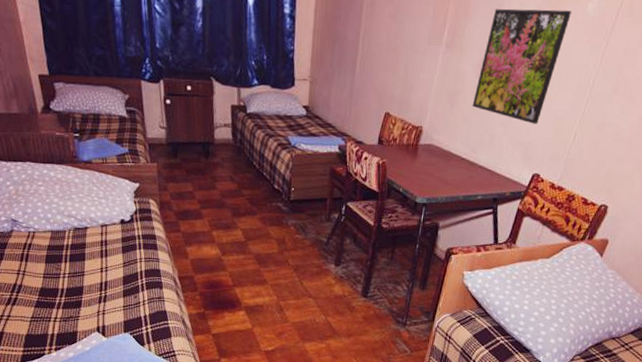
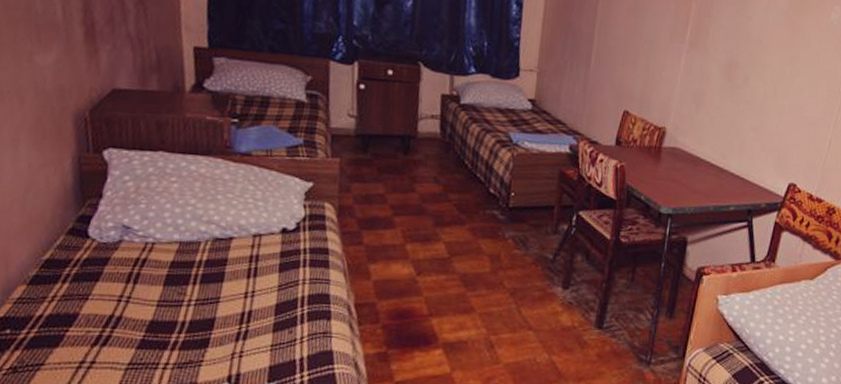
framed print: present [472,8,571,124] -> none [719,11,816,130]

